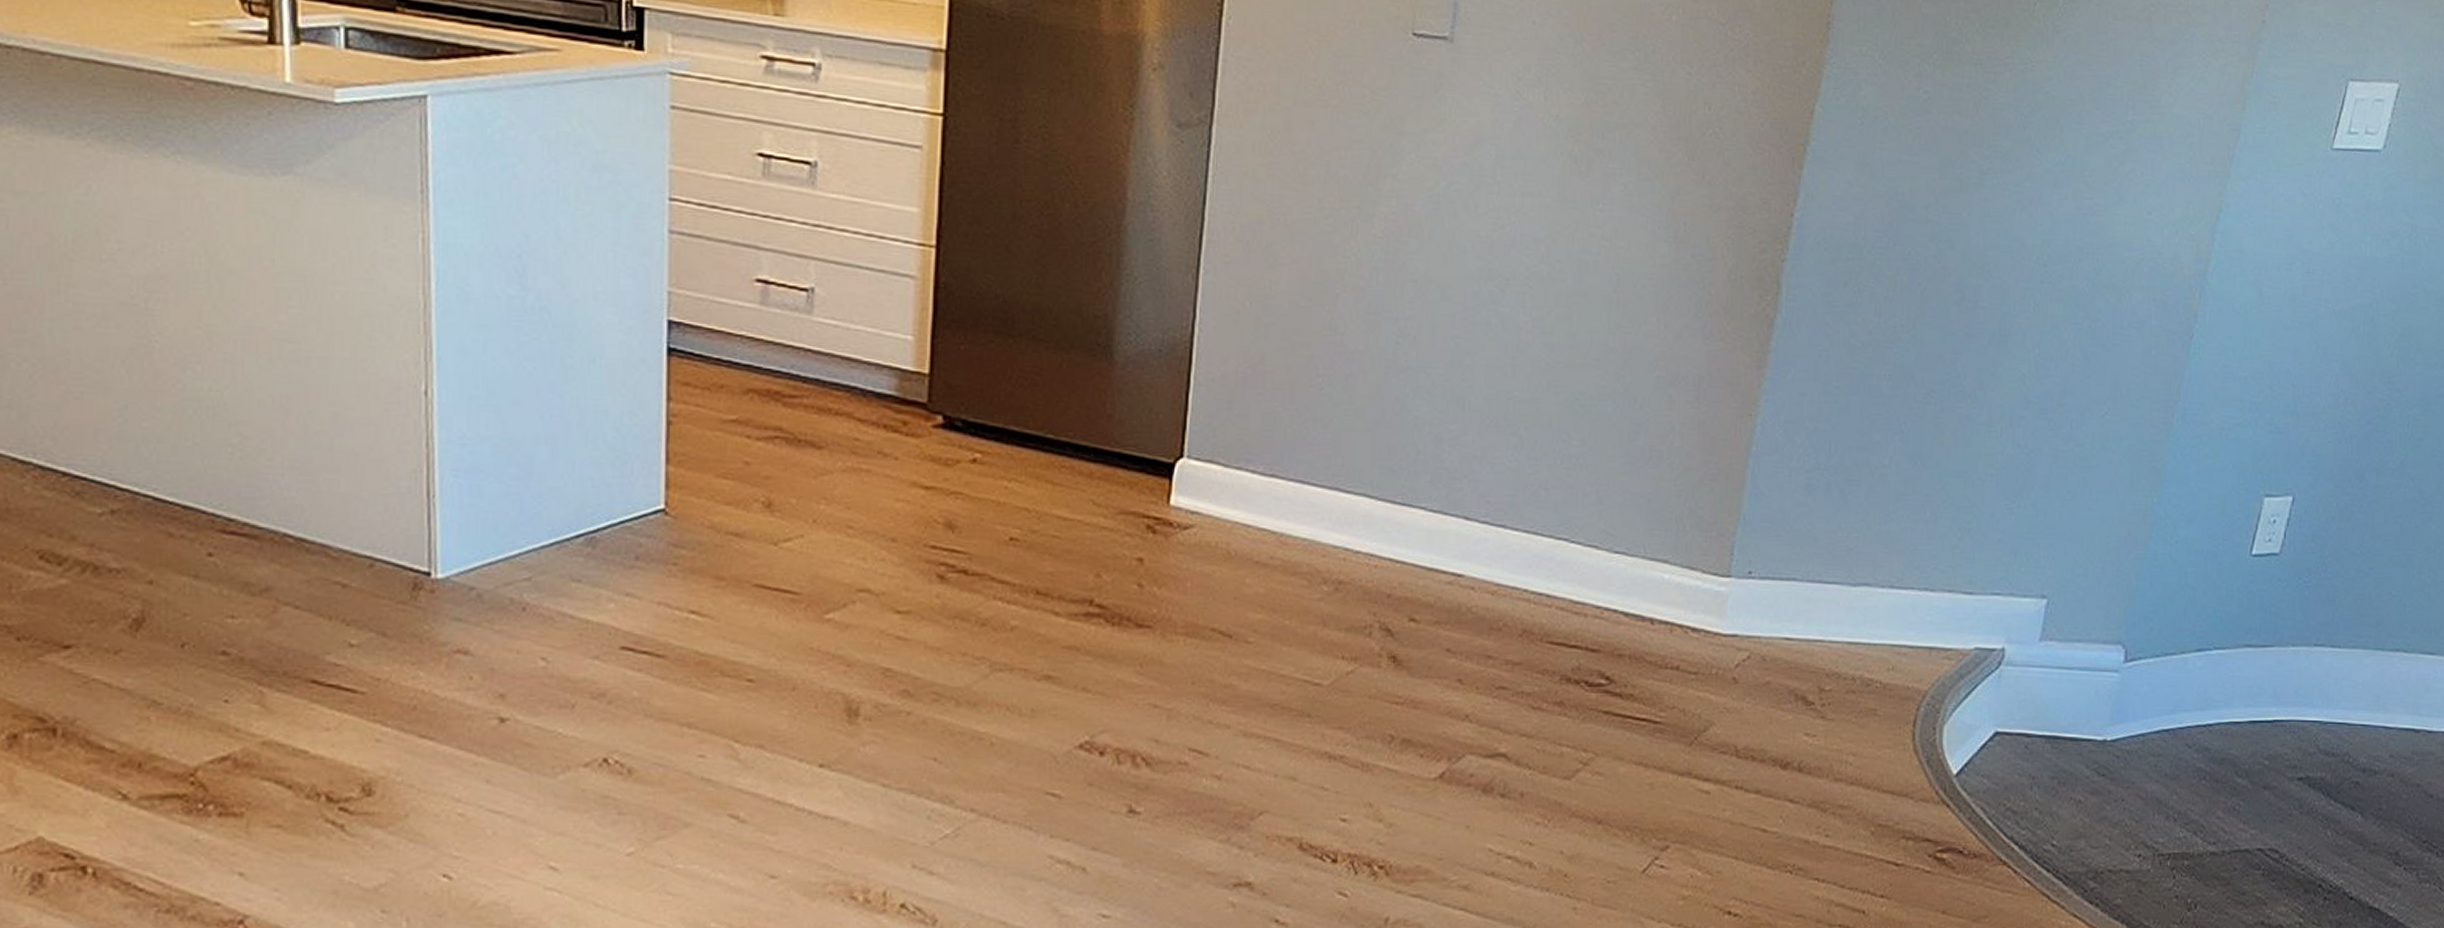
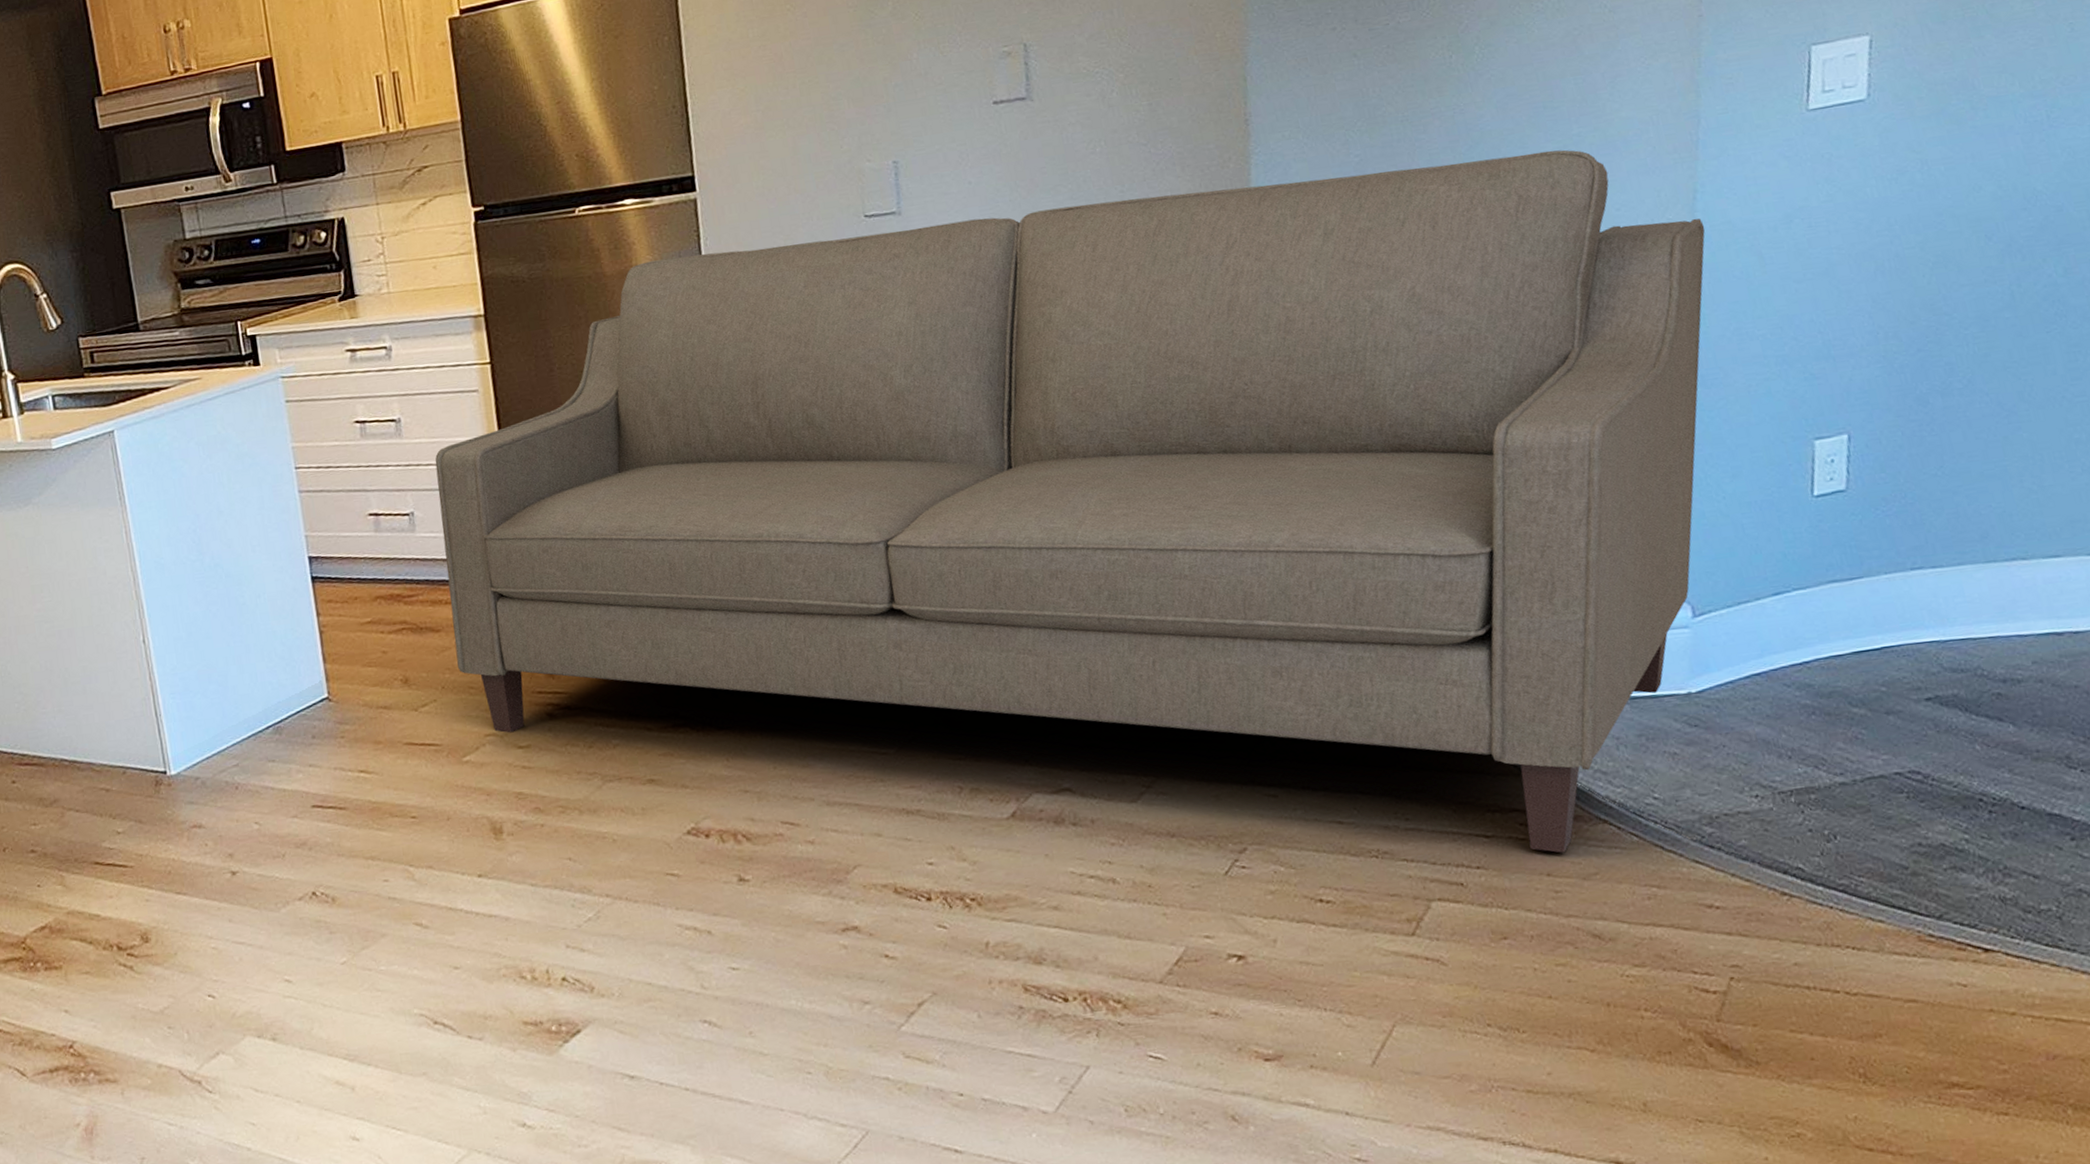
sofa: none [838,29,2220,891] -> present [435,149,1705,853]

